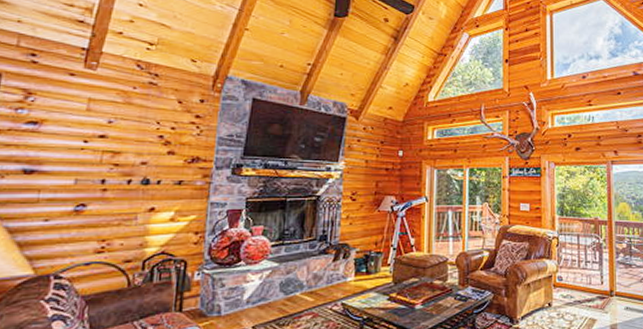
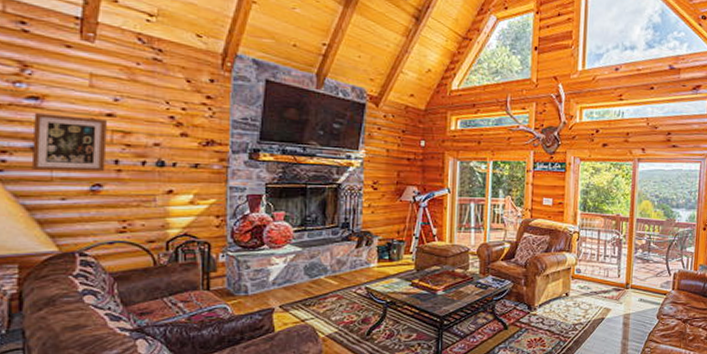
wall art: none [20,136,100,193] -> present [31,112,108,172]

